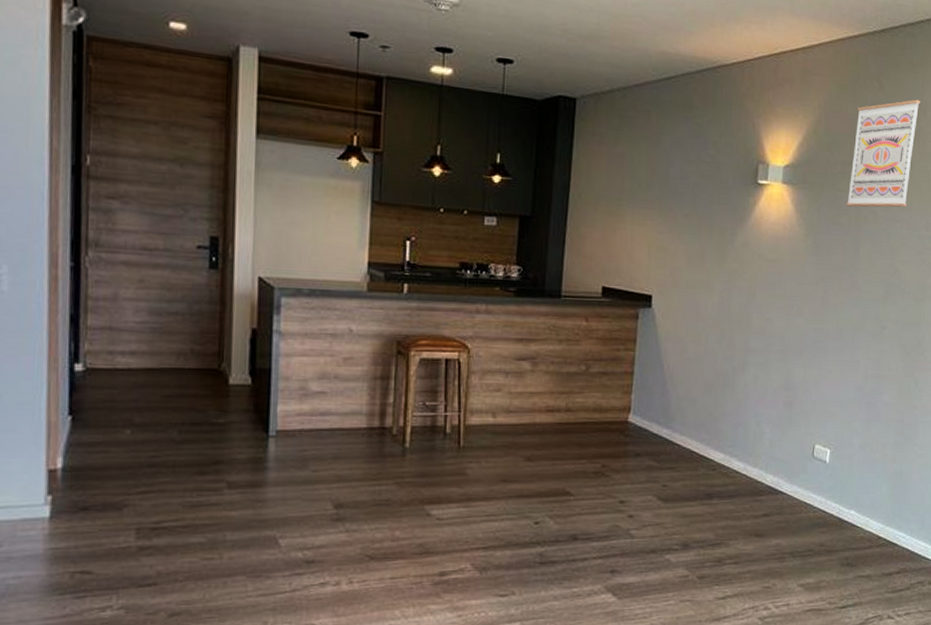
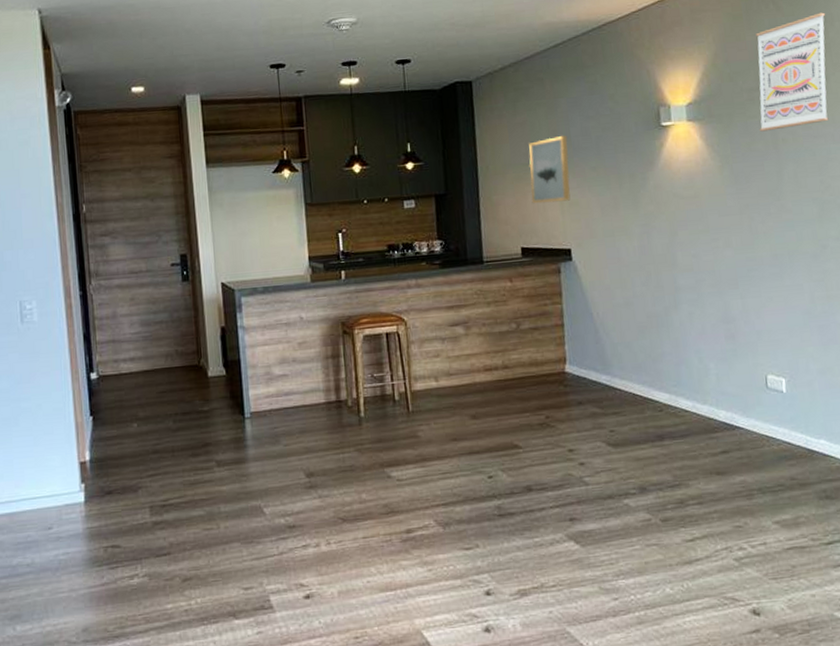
wall art: none [620,175,665,245] -> present [529,136,571,204]

